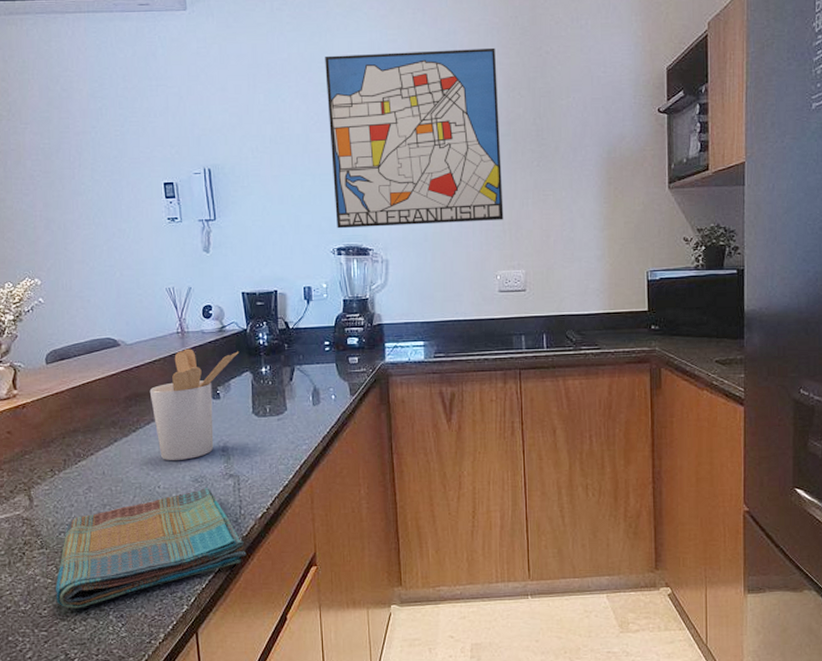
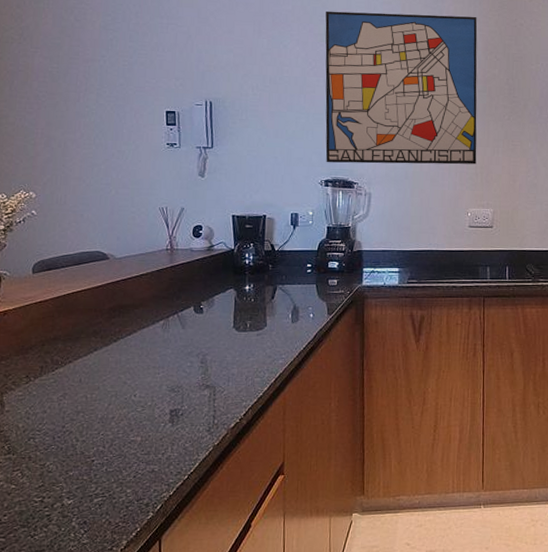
dish towel: present [55,488,247,608] -> none [18,398,217,515]
utensil holder: present [149,348,238,460] -> none [134,265,224,370]

